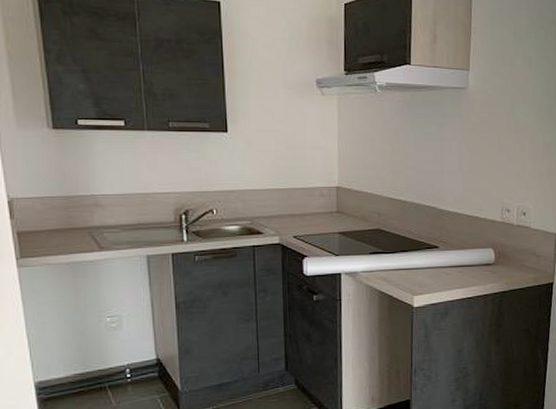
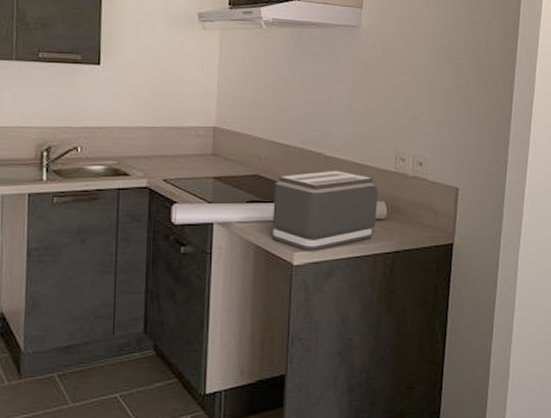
toaster: none [393,222,487,295] -> present [273,170,378,251]

